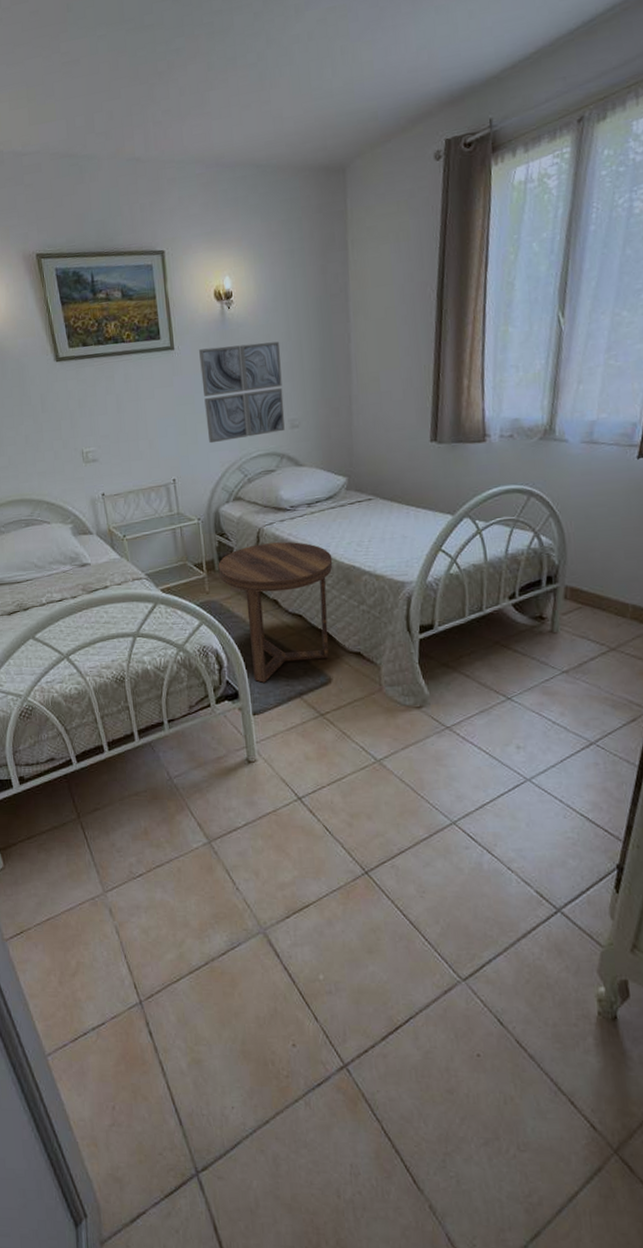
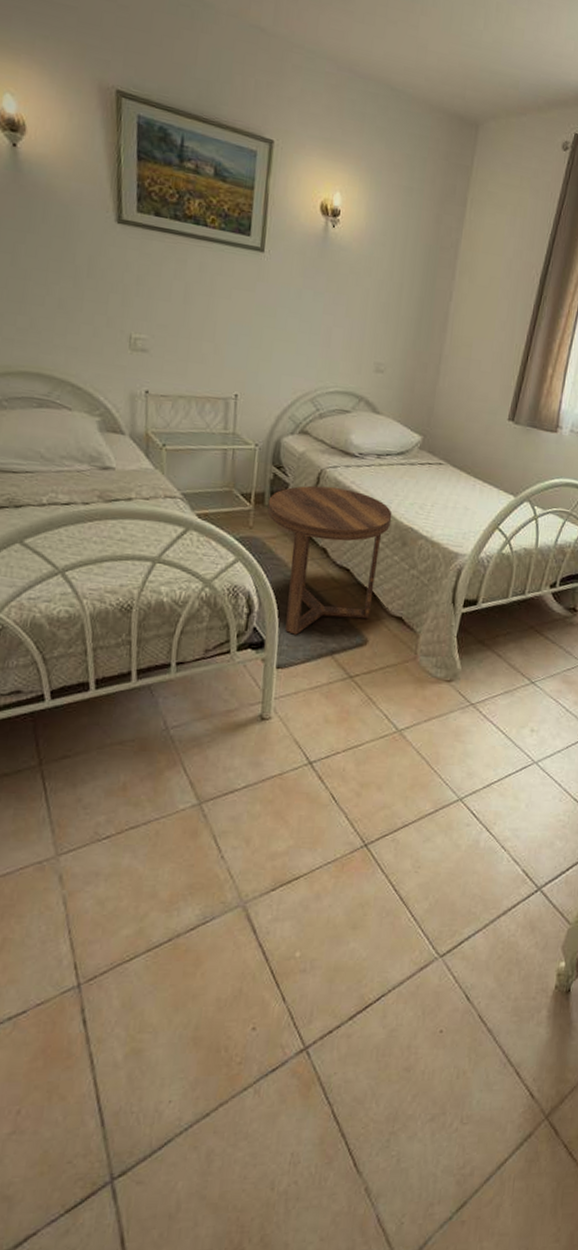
wall art: present [199,341,285,444] -> none [284,261,381,373]

